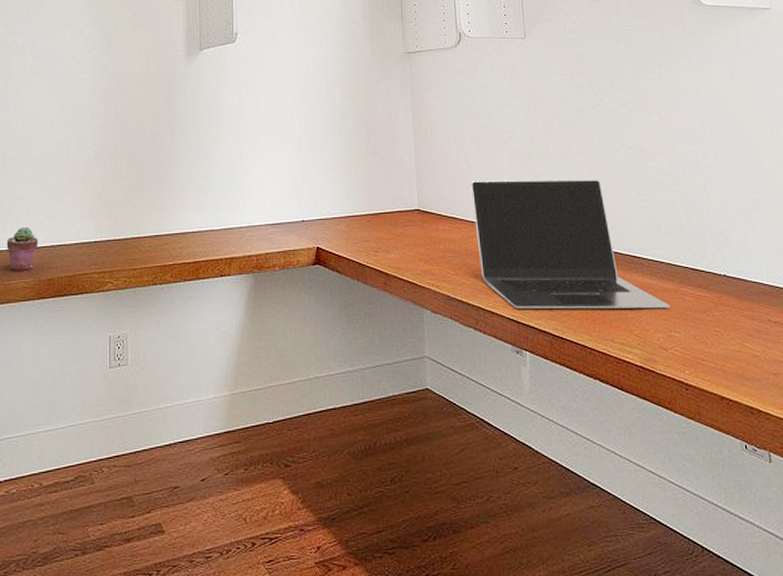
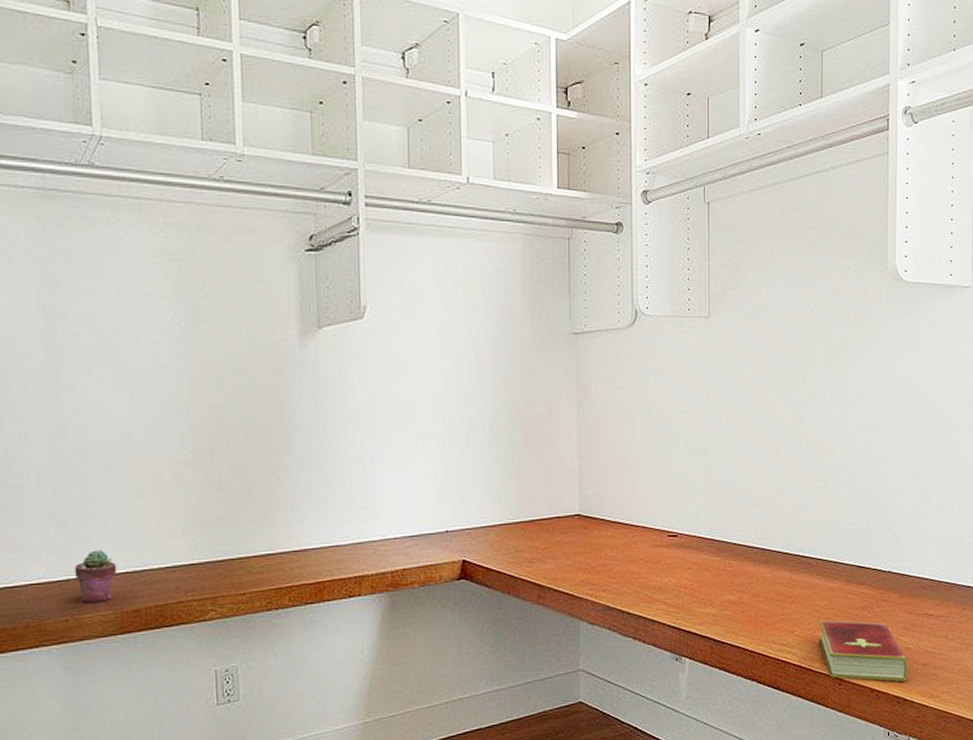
laptop: present [471,179,670,309] -> none [638,476,833,616]
hardcover book: none [657,321,759,392] -> present [819,620,908,682]

